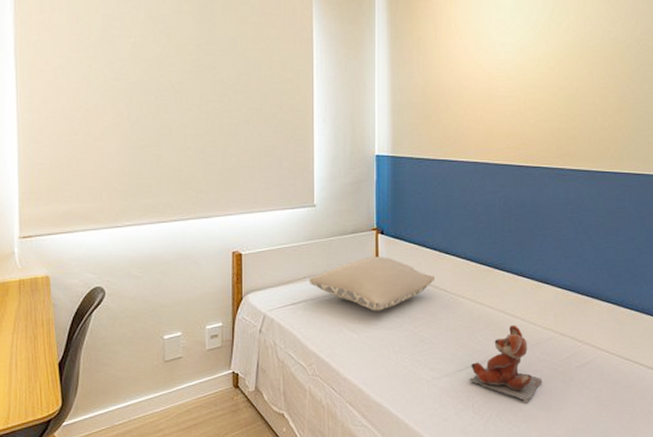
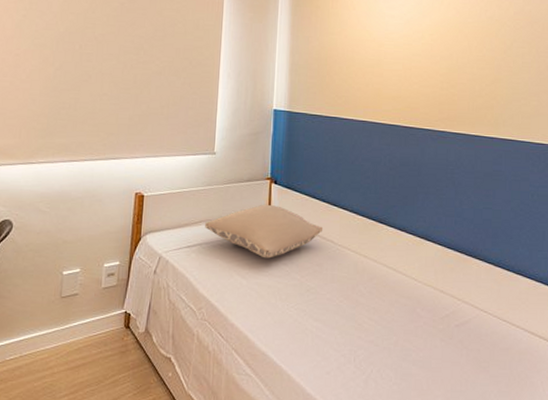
stuffed animal: present [468,325,543,403] -> none [351,279,423,360]

